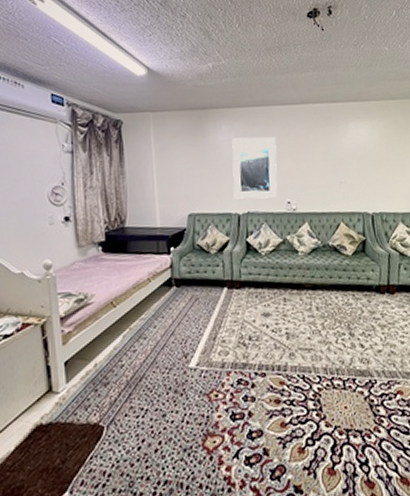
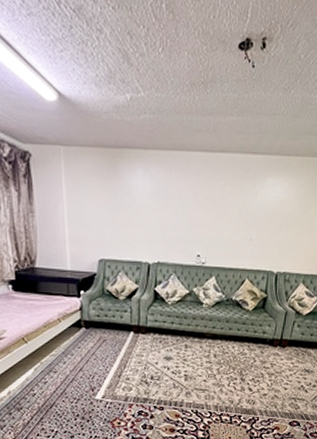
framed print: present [232,137,278,199] -> none [144,184,191,250]

